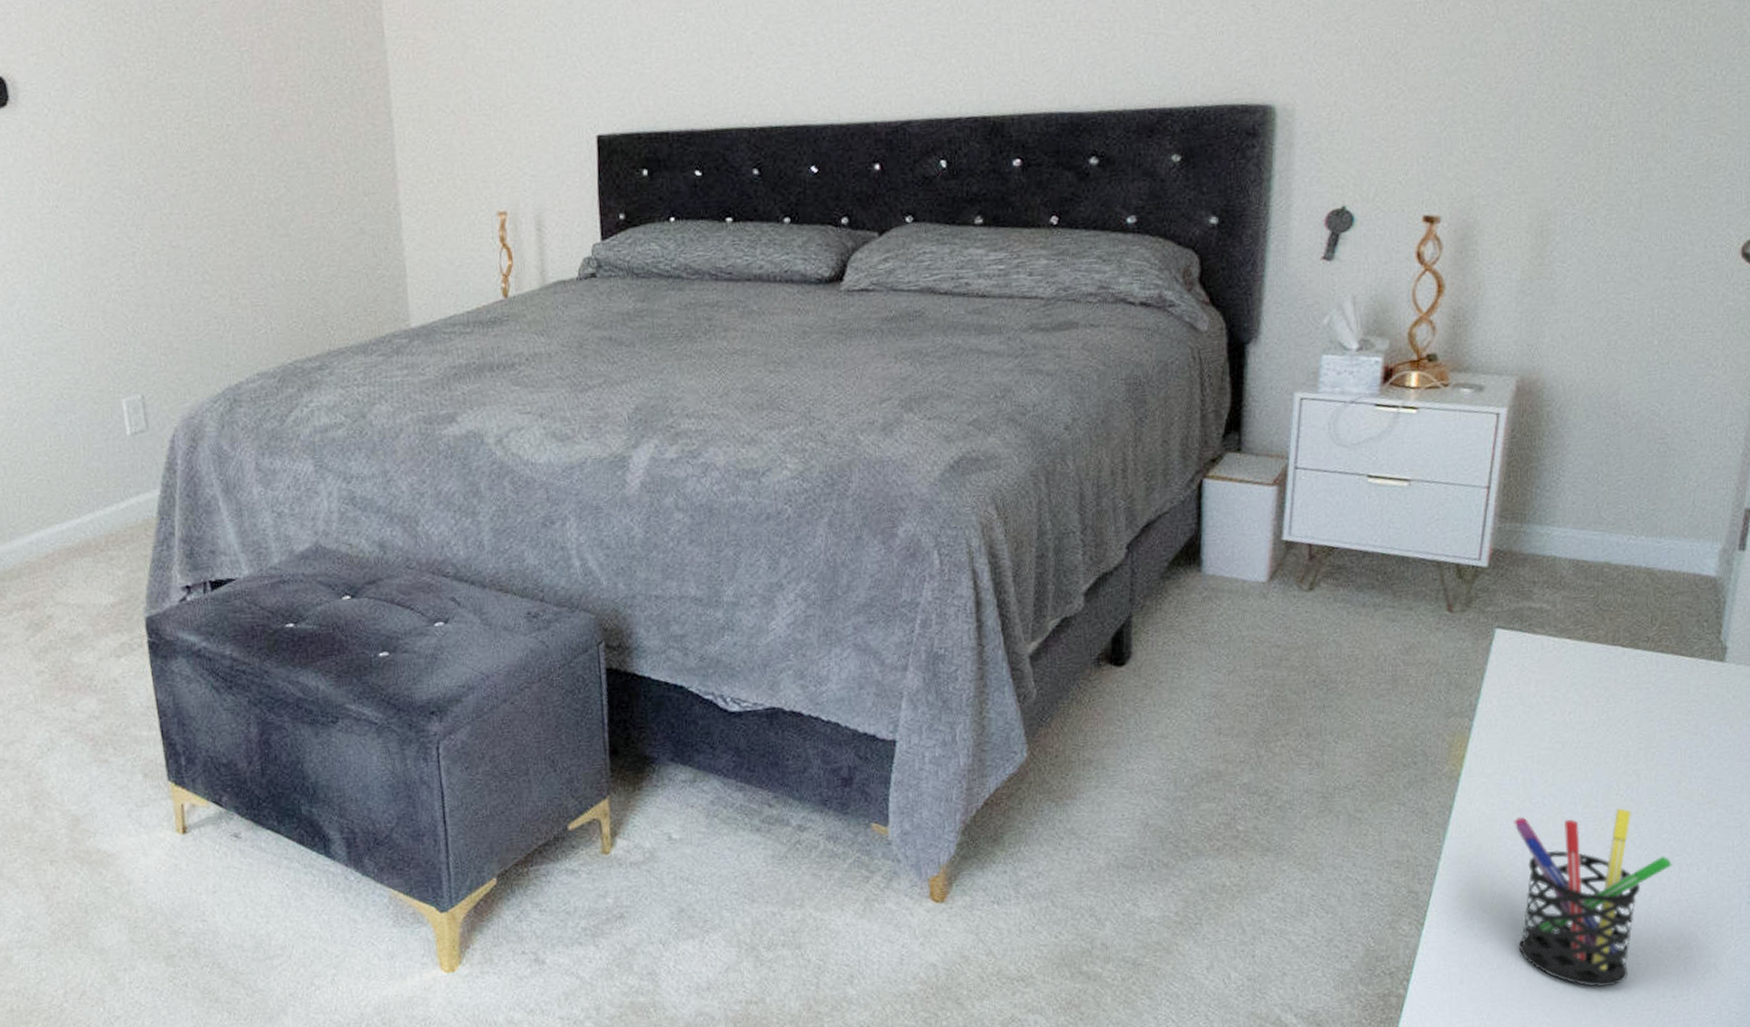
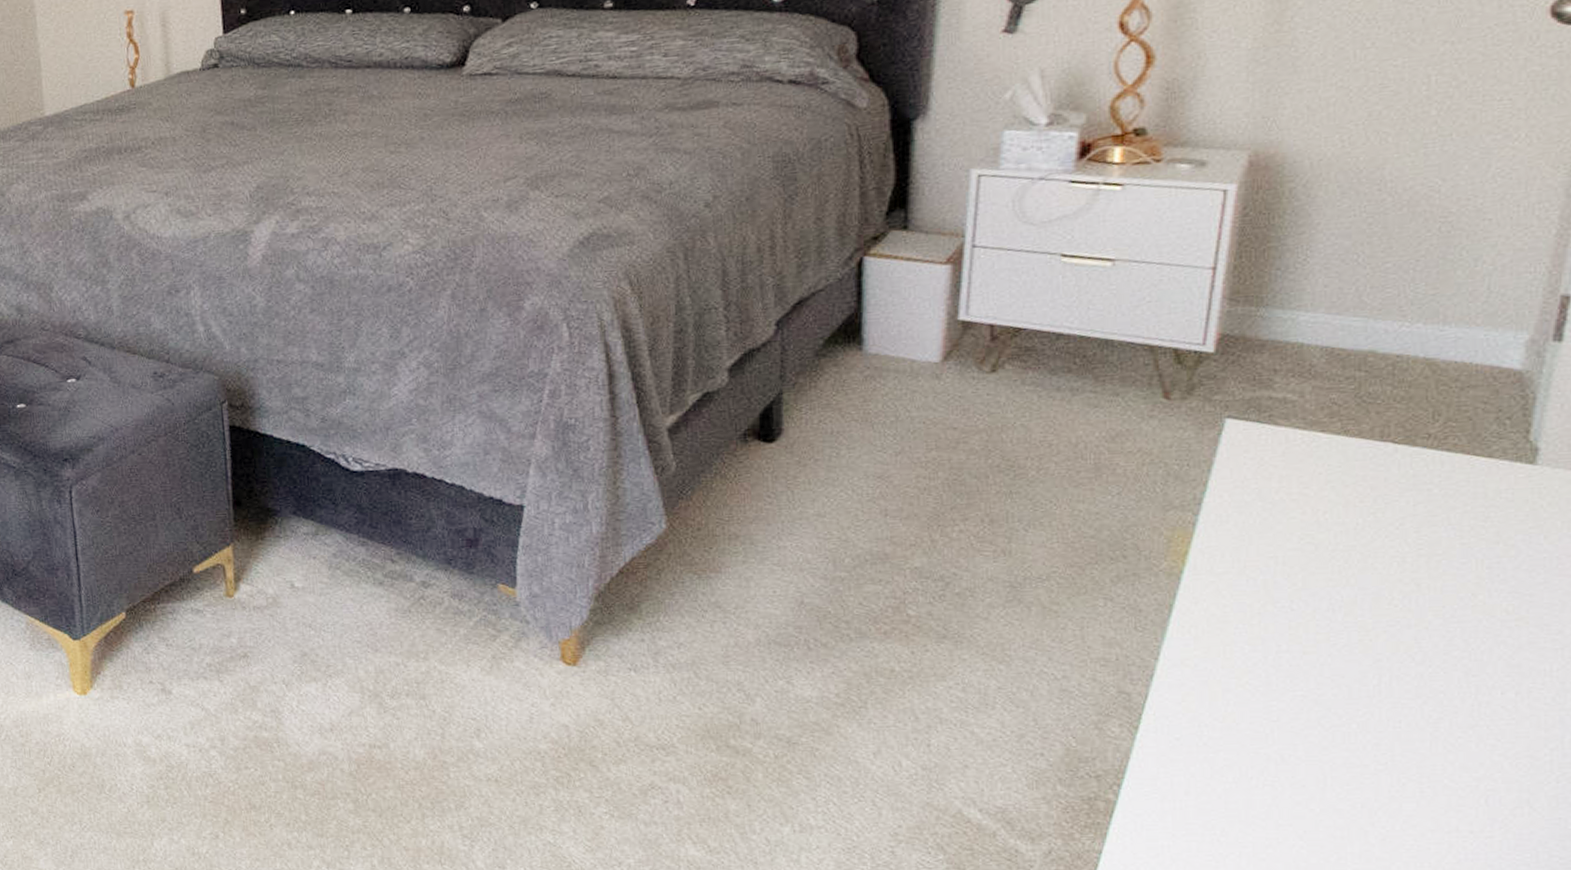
pen holder: present [1514,808,1672,987] -> none [1252,619,1466,813]

